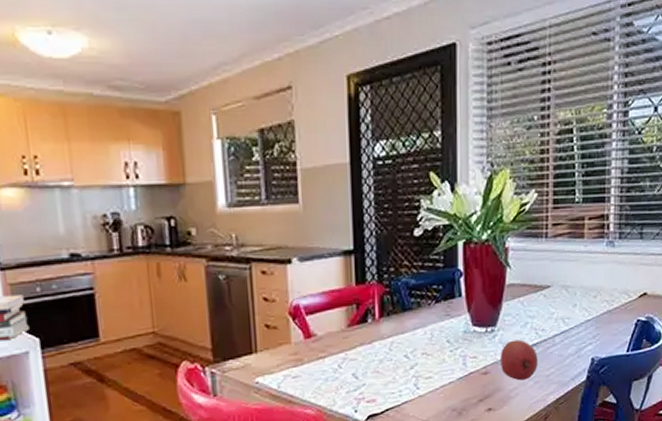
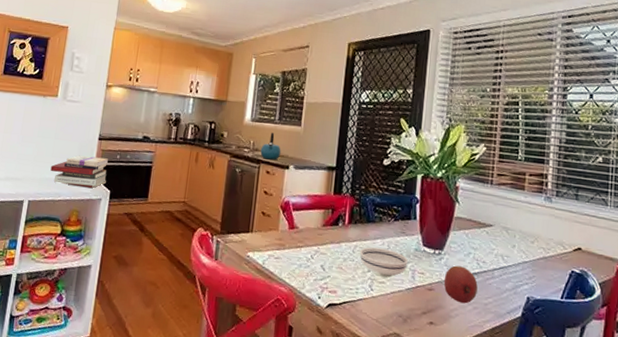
kettle: none [248,218,277,256] -> present [260,132,281,160]
bowl: none [398,338,456,371] -> present [359,247,408,278]

